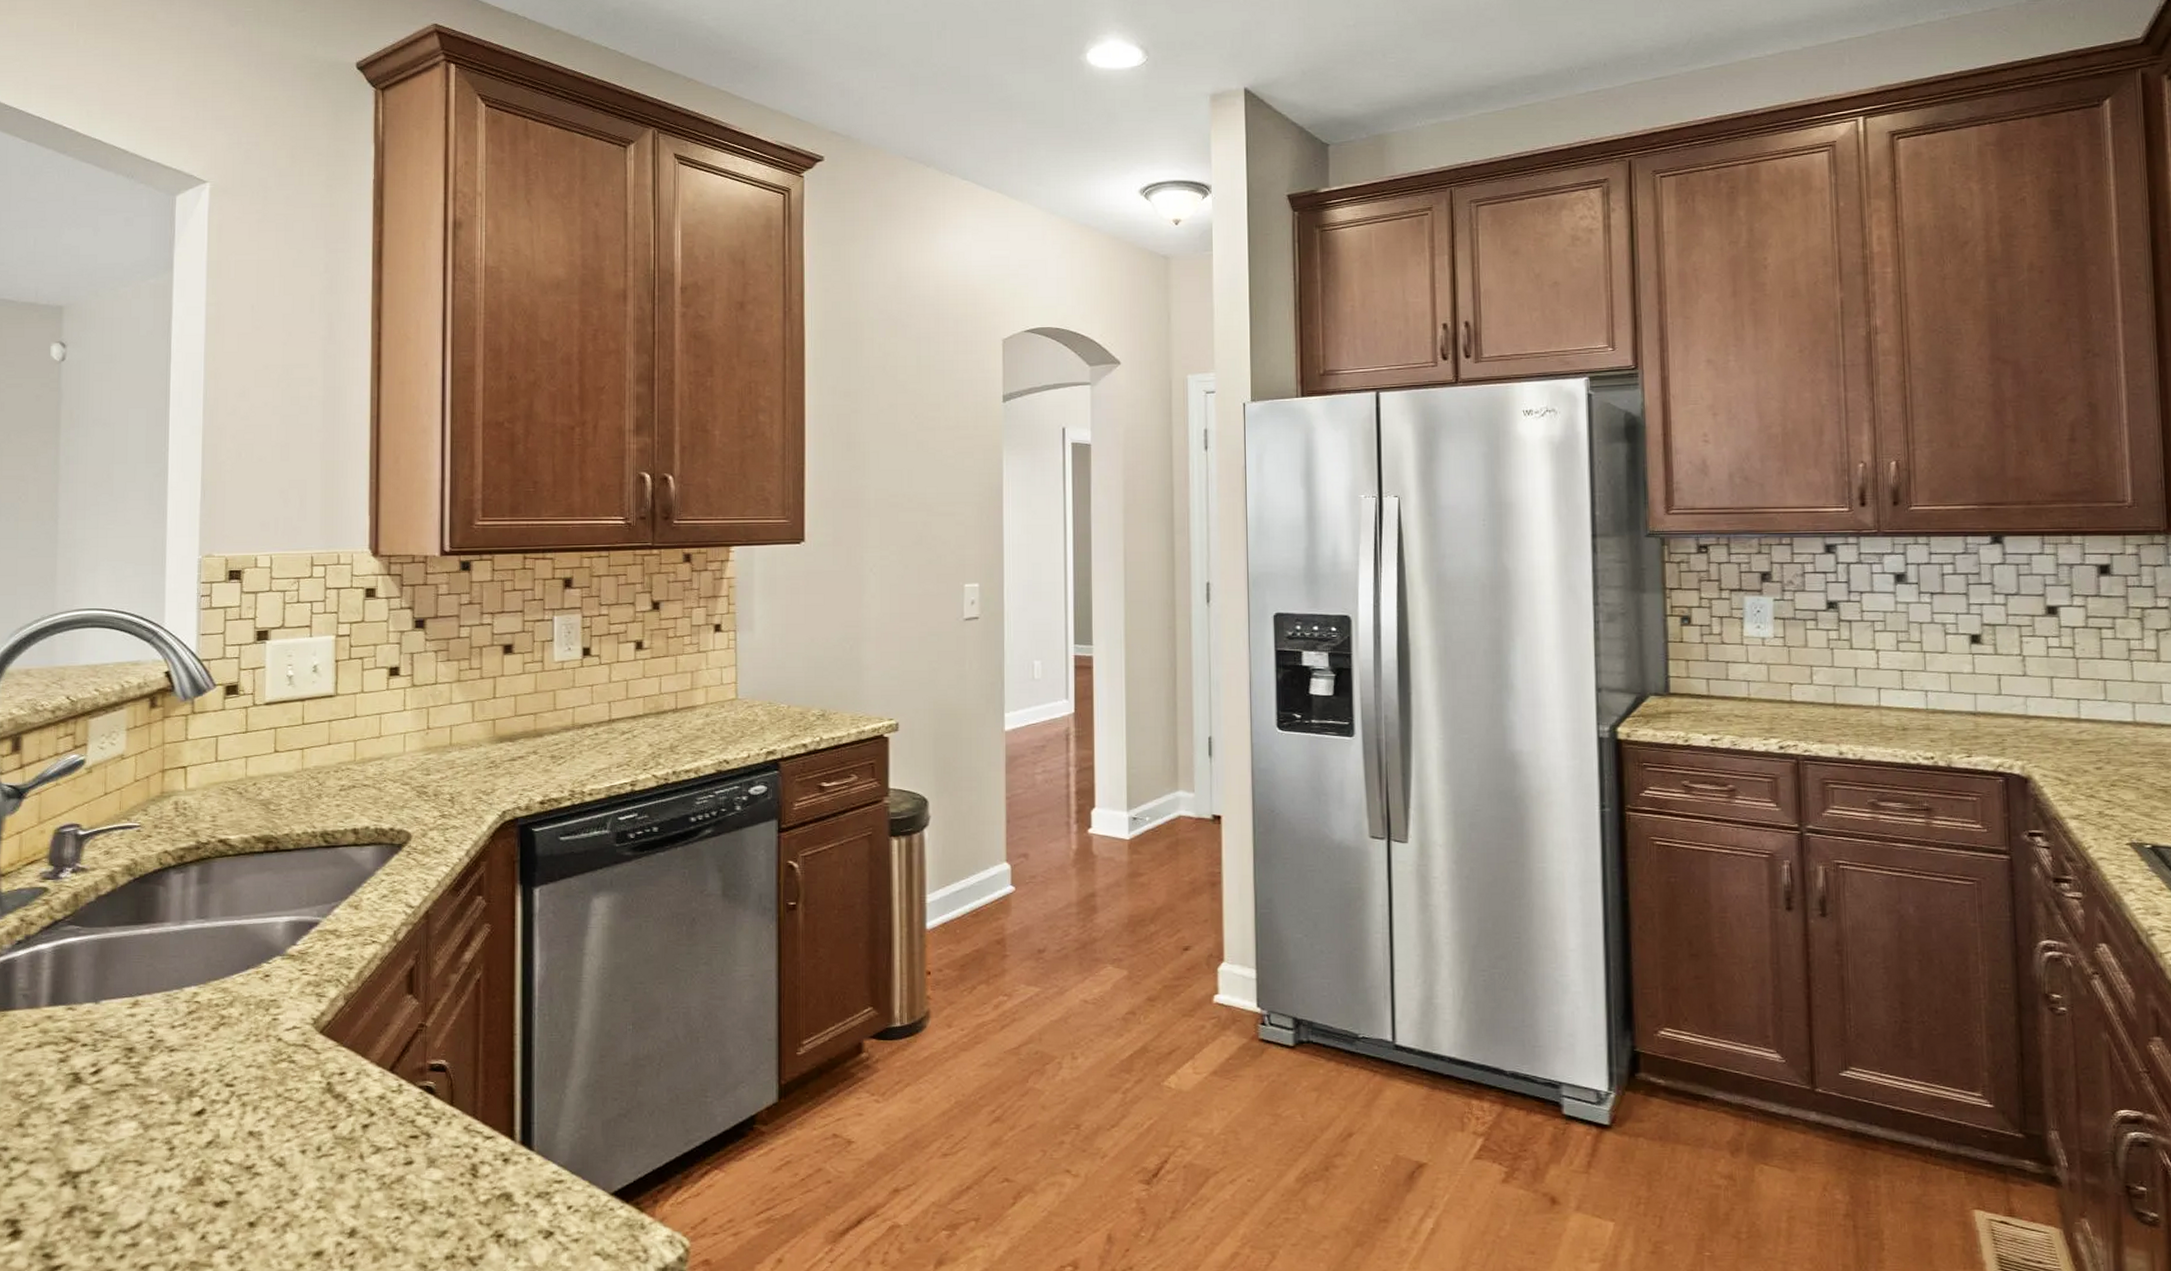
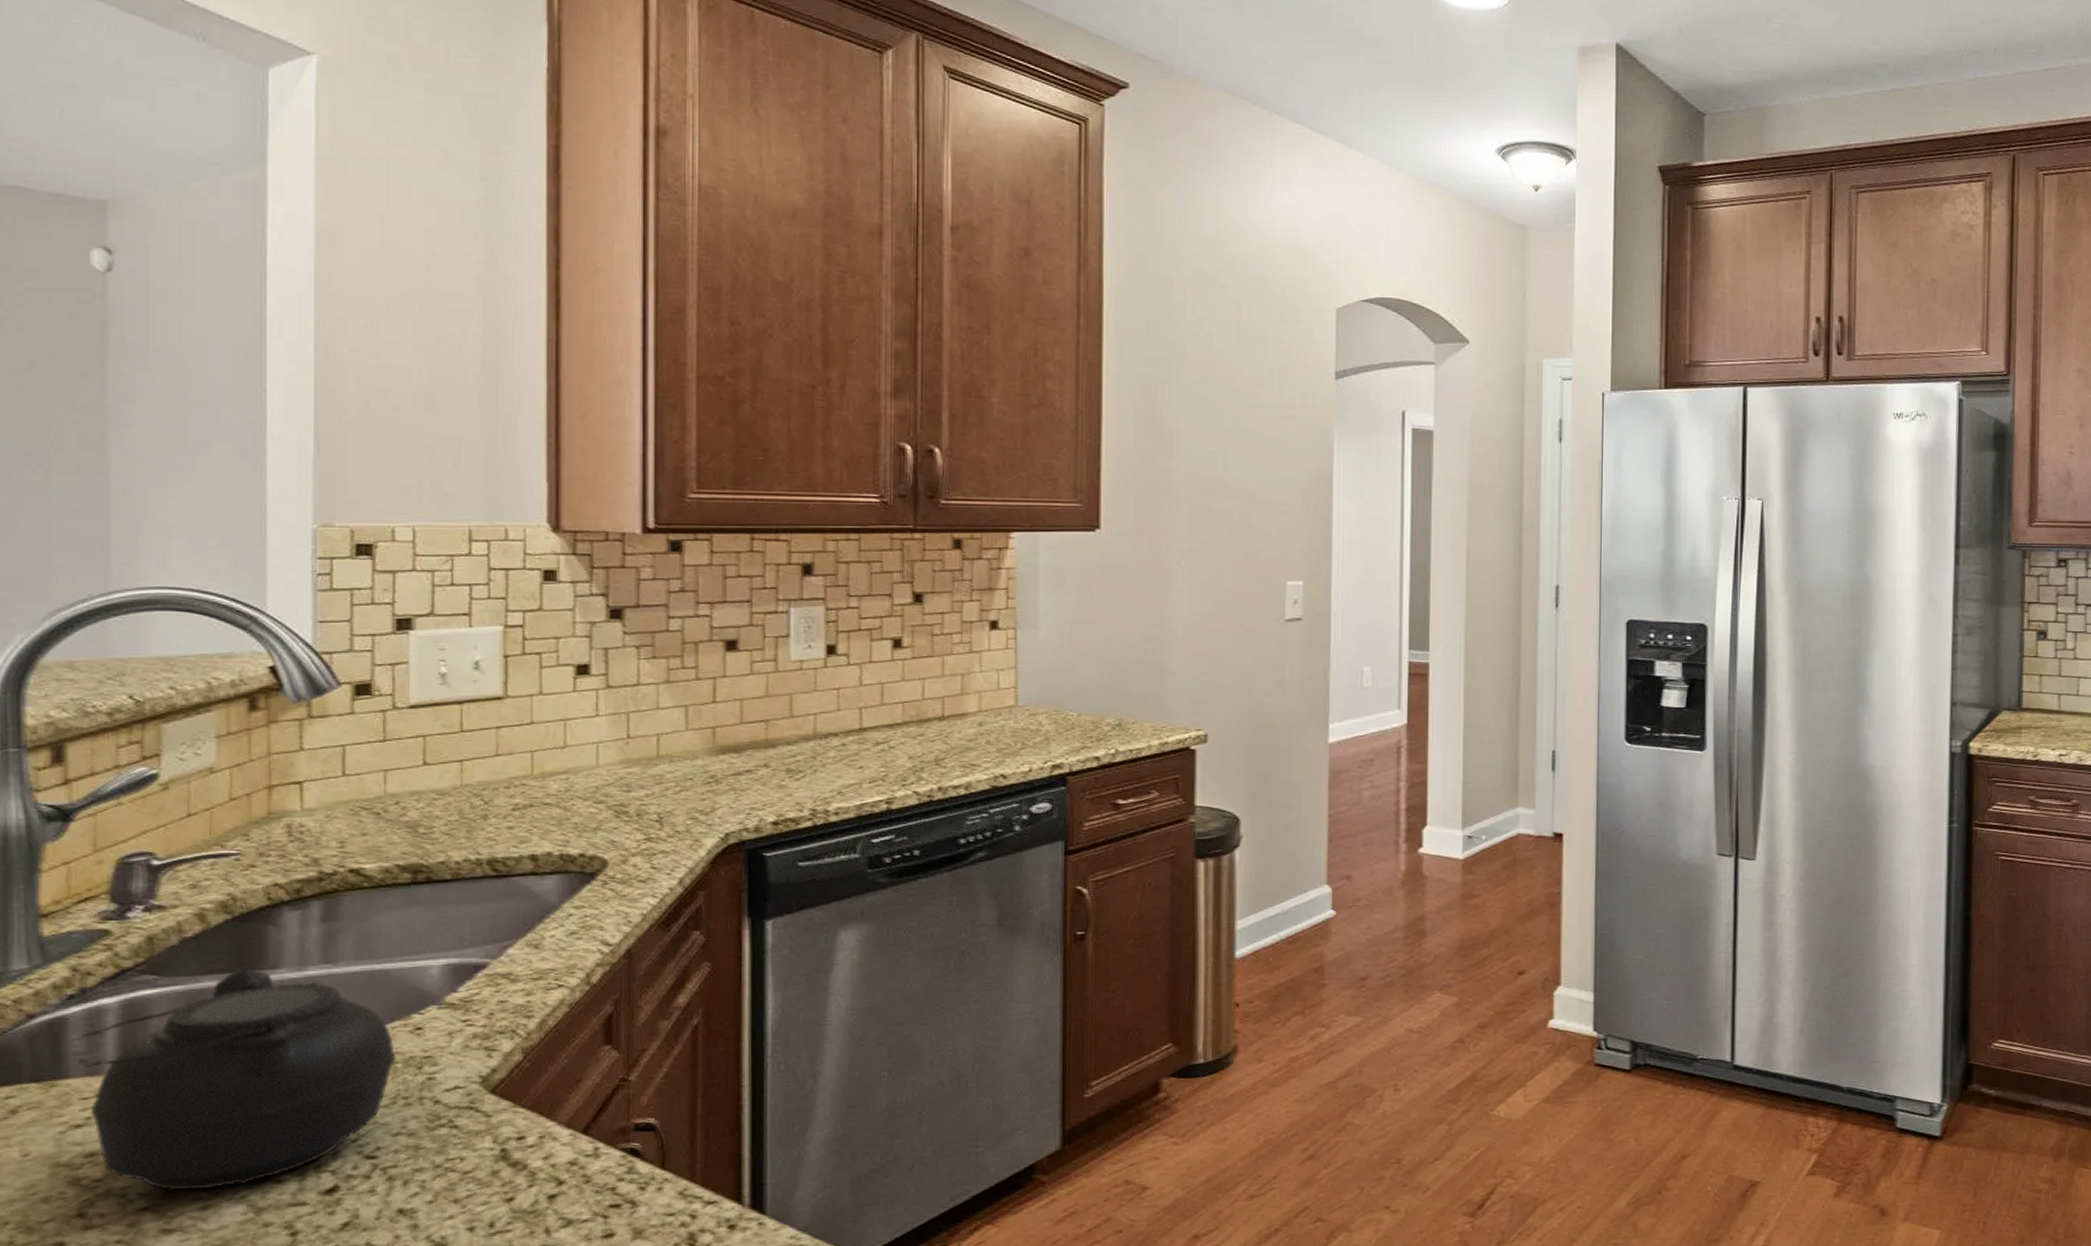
teapot: none [20,920,250,1108] -> present [74,967,396,1191]

